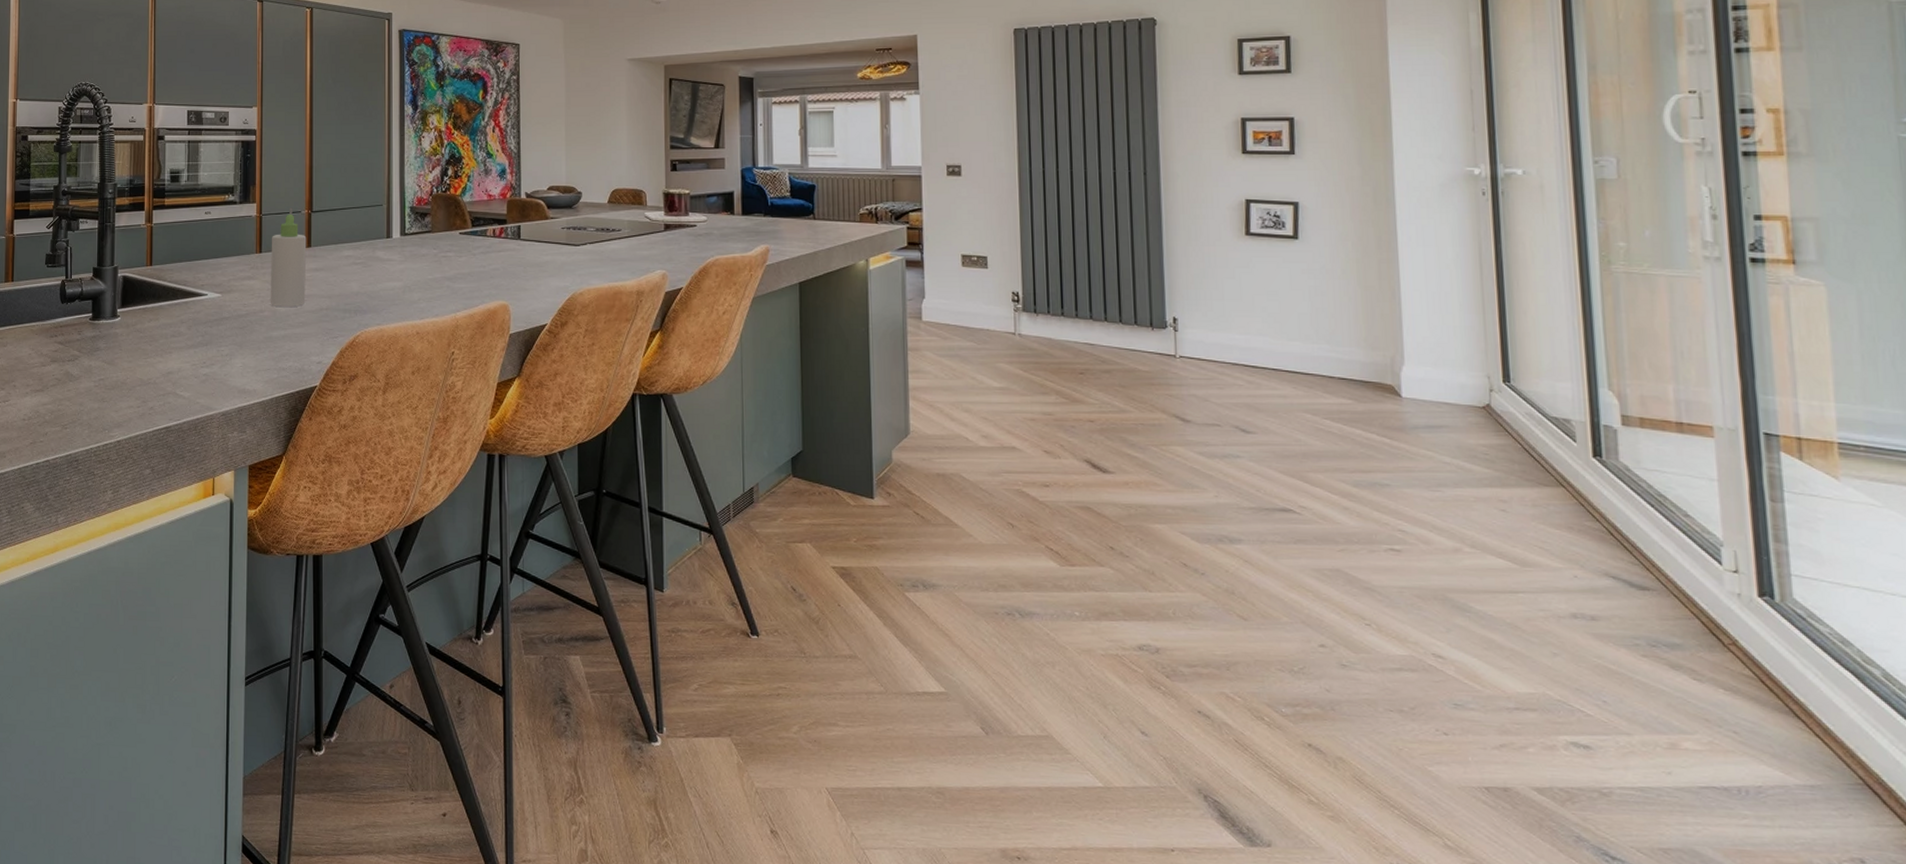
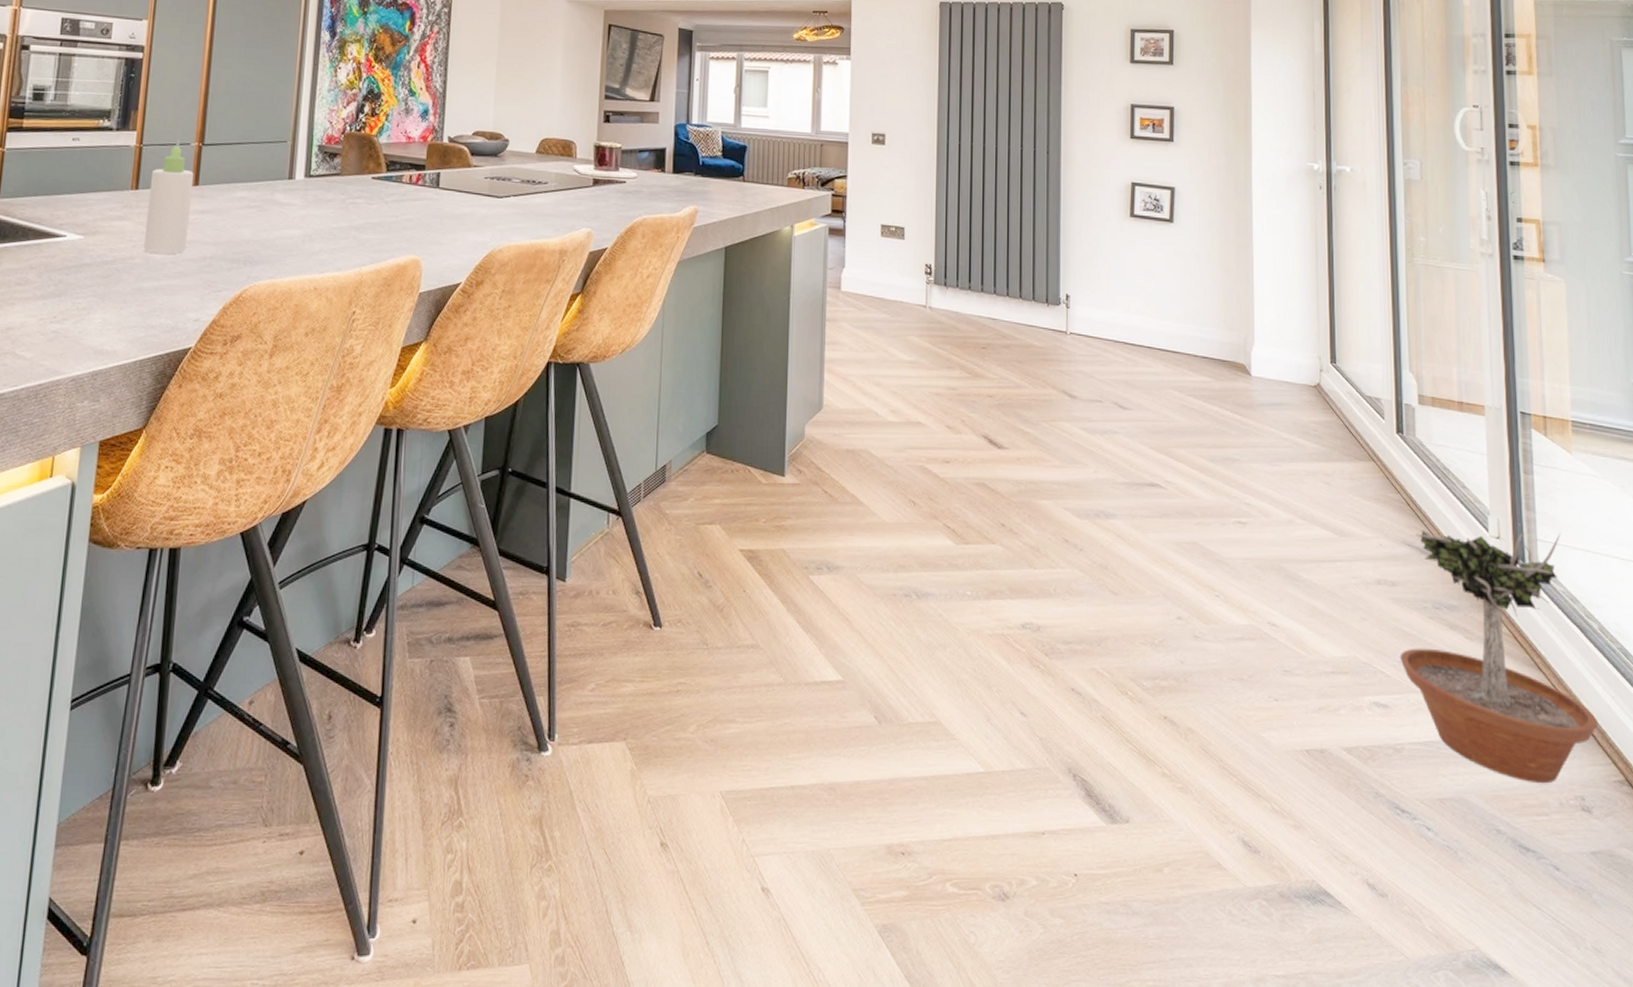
potted tree: none [1604,562,1882,841] -> present [1400,531,1598,783]

